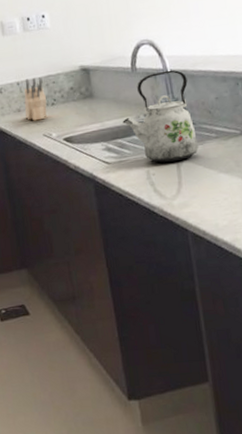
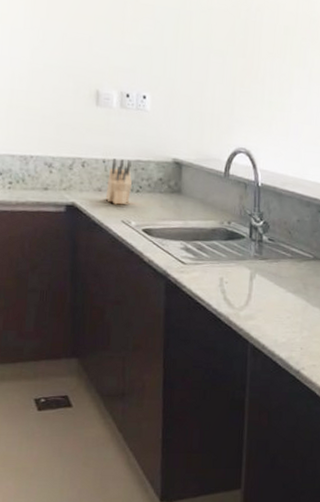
kettle: present [122,70,198,163] -> none [206,183,275,274]

